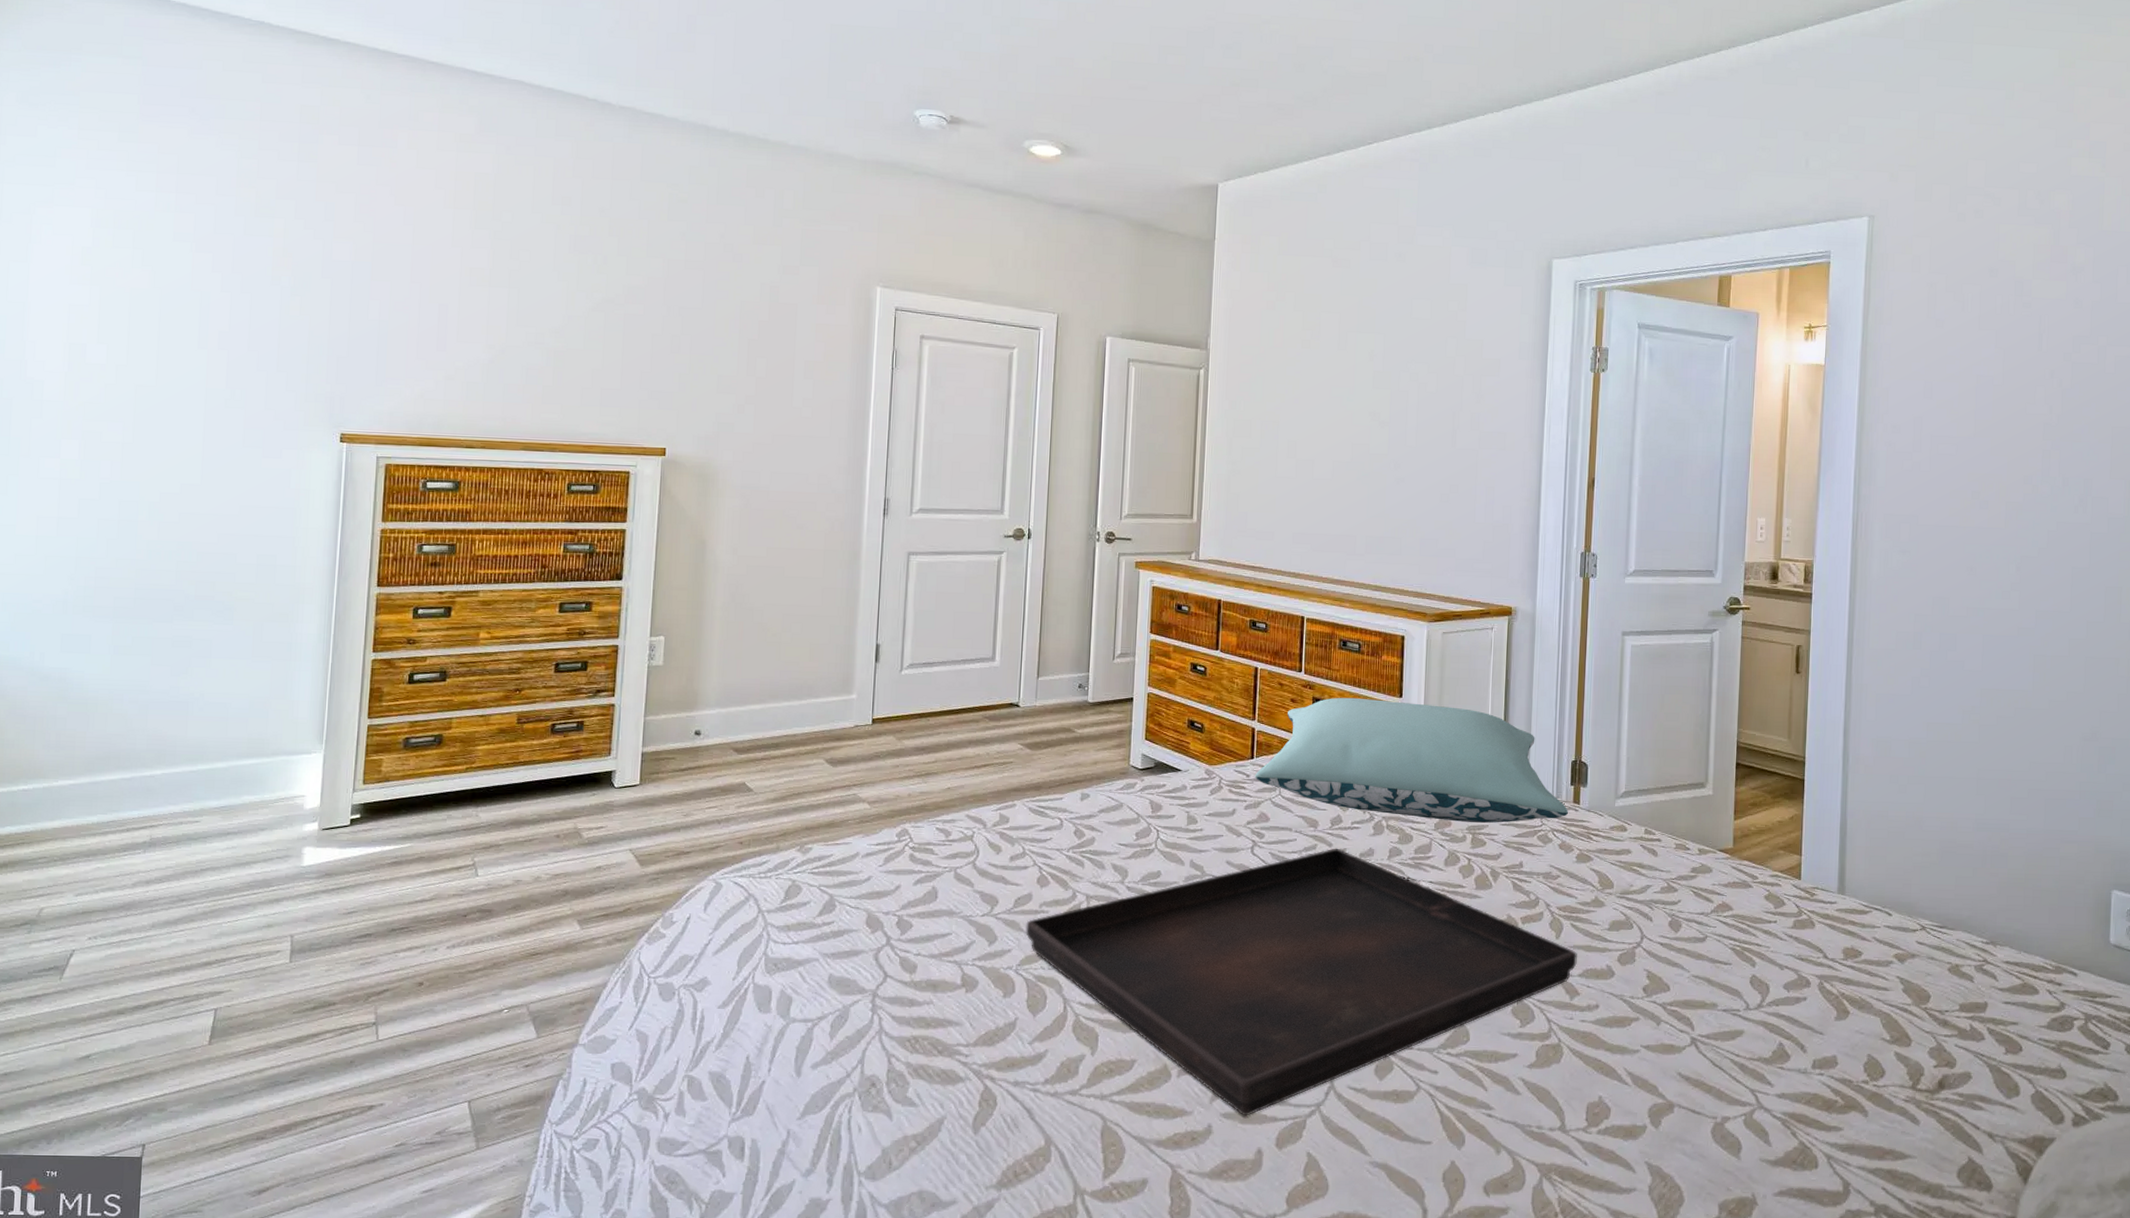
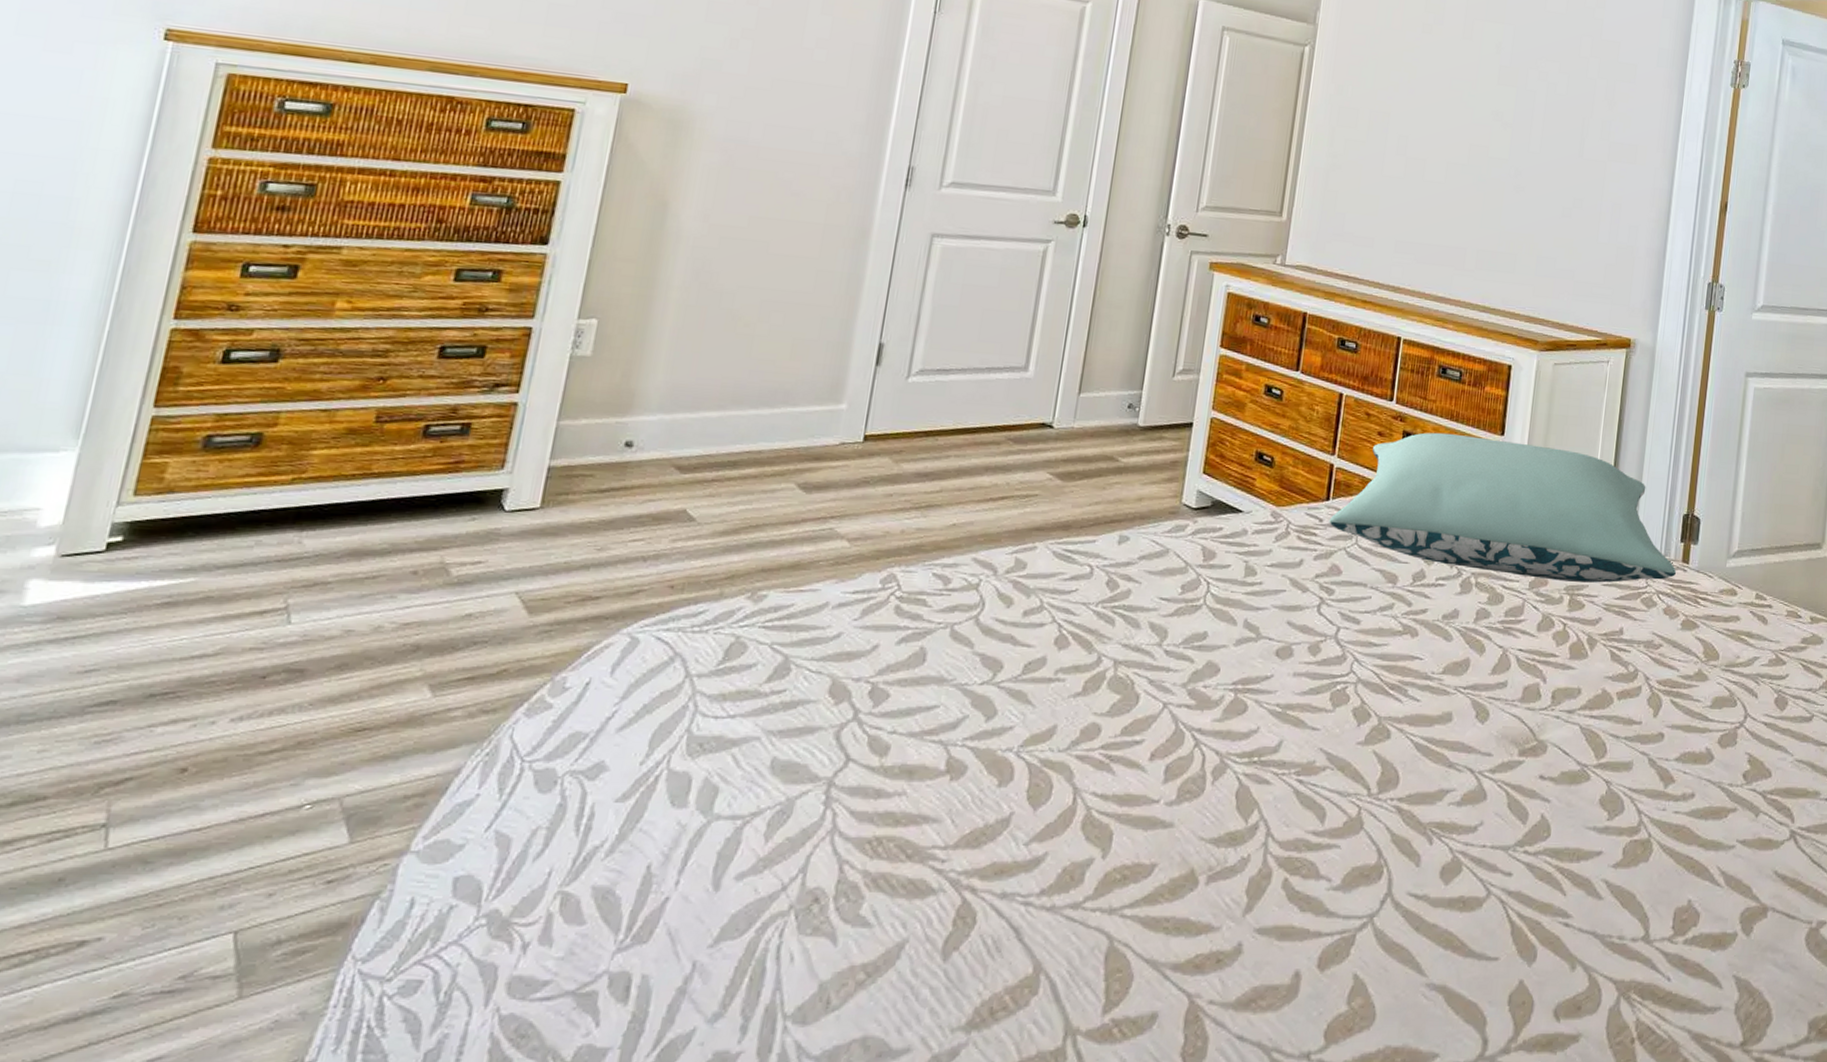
serving tray: present [1025,848,1577,1116] -> none [1034,608,1675,932]

